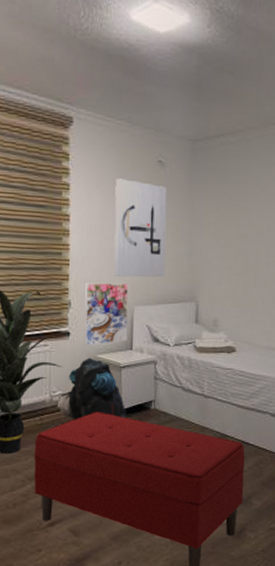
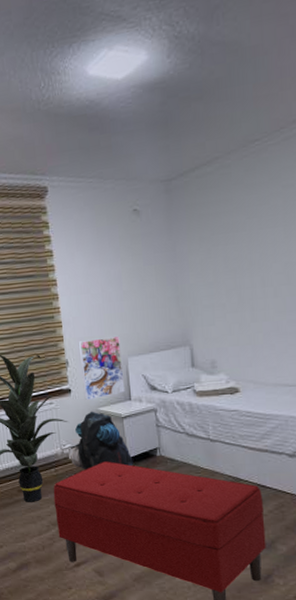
wall art: present [113,178,167,278] -> none [94,234,154,331]

